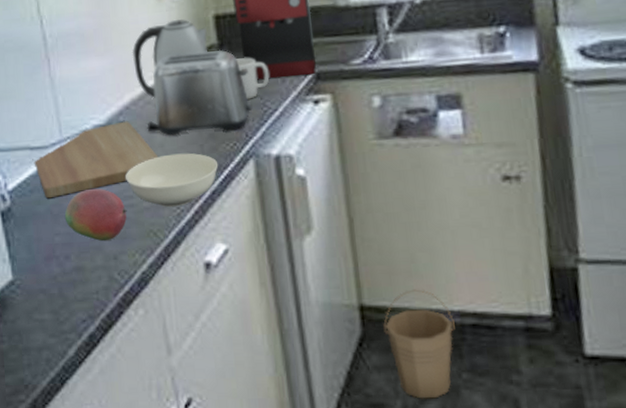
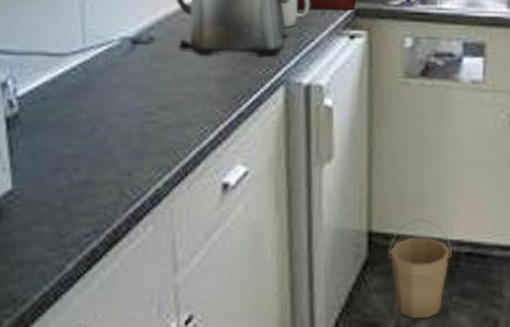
cutting board: present [32,121,159,199] -> none [49,36,188,108]
fruit: present [64,189,127,242] -> none [78,102,148,156]
bowl: present [125,153,219,208] -> none [150,74,248,127]

